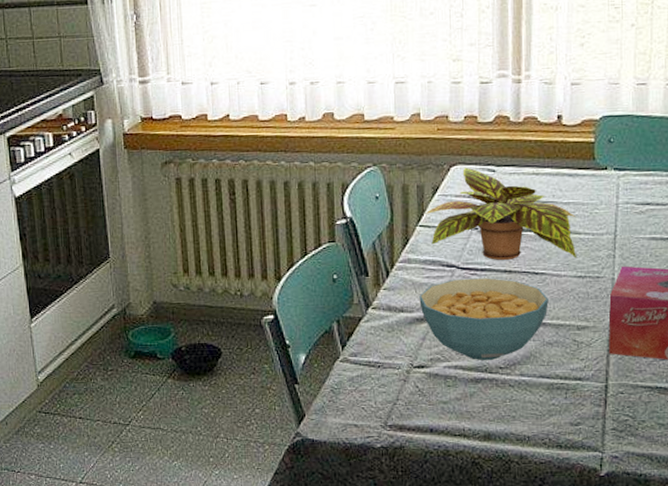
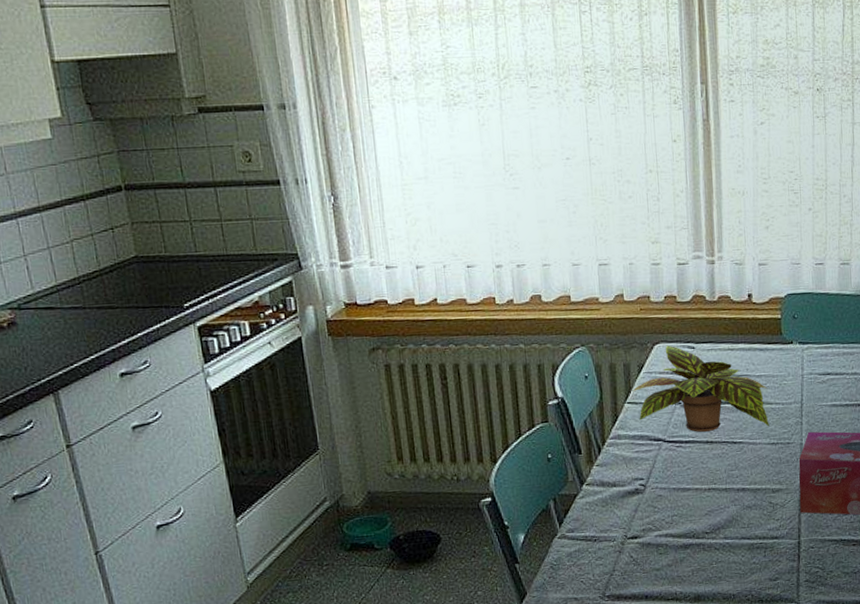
cereal bowl: present [419,278,549,361] -> none [630,449,747,528]

